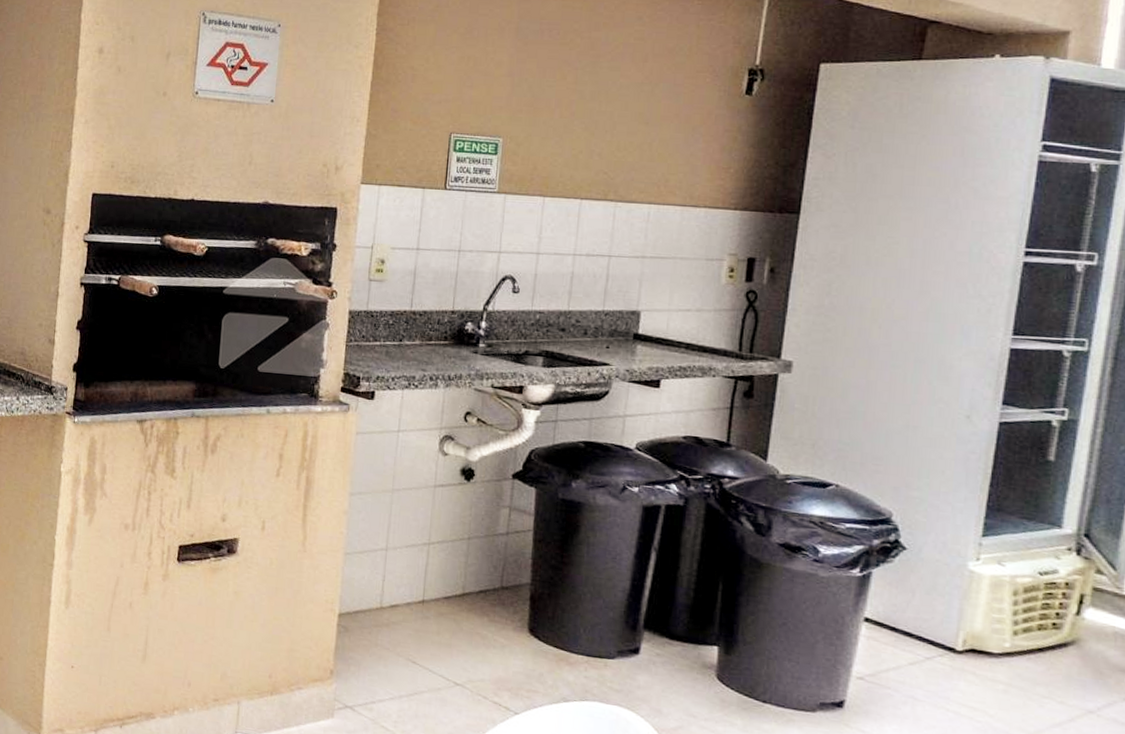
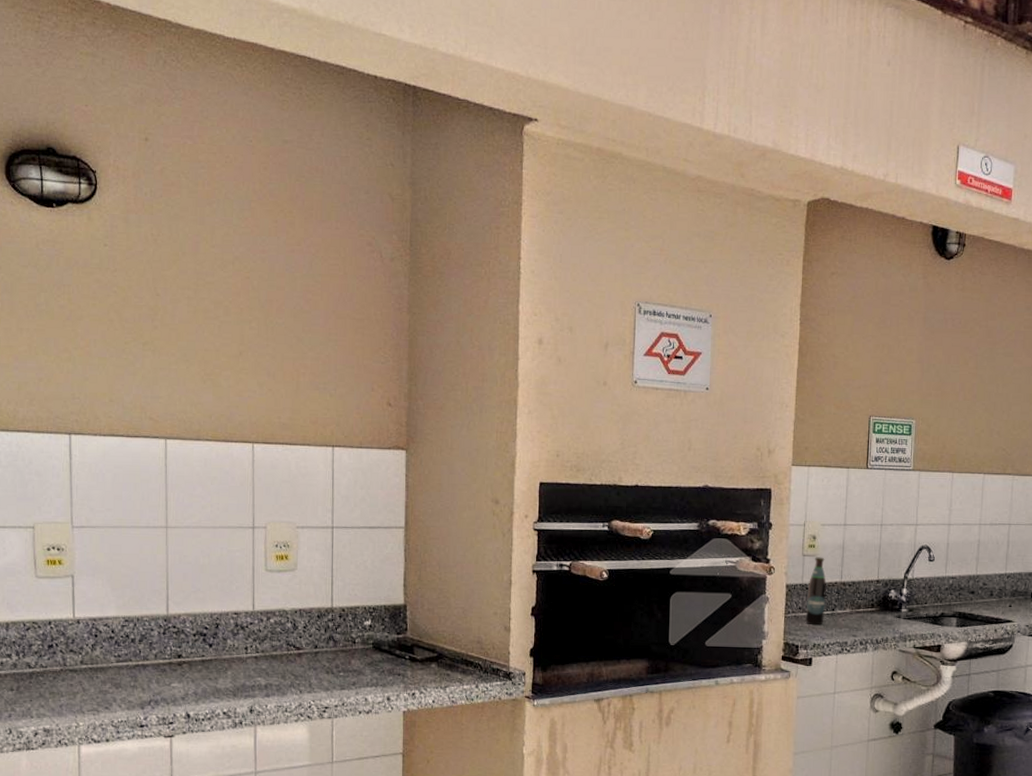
bottle: none [369,282,394,356] -> present [805,557,826,624]

